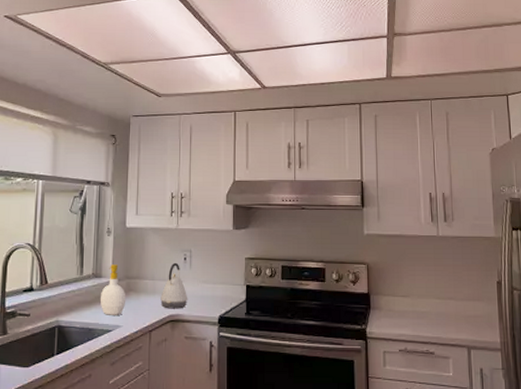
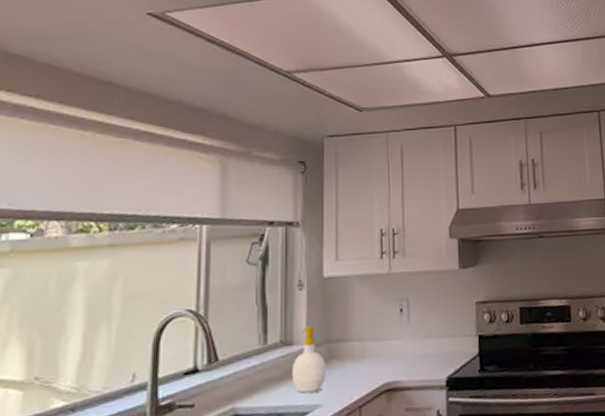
kettle: present [160,262,188,309] -> none [372,315,407,376]

